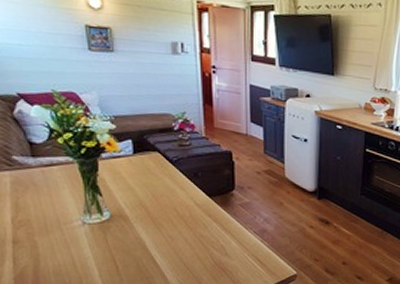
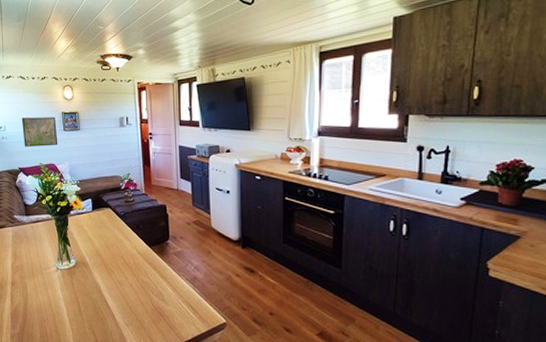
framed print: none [18,25,80,69] -> present [21,117,58,147]

